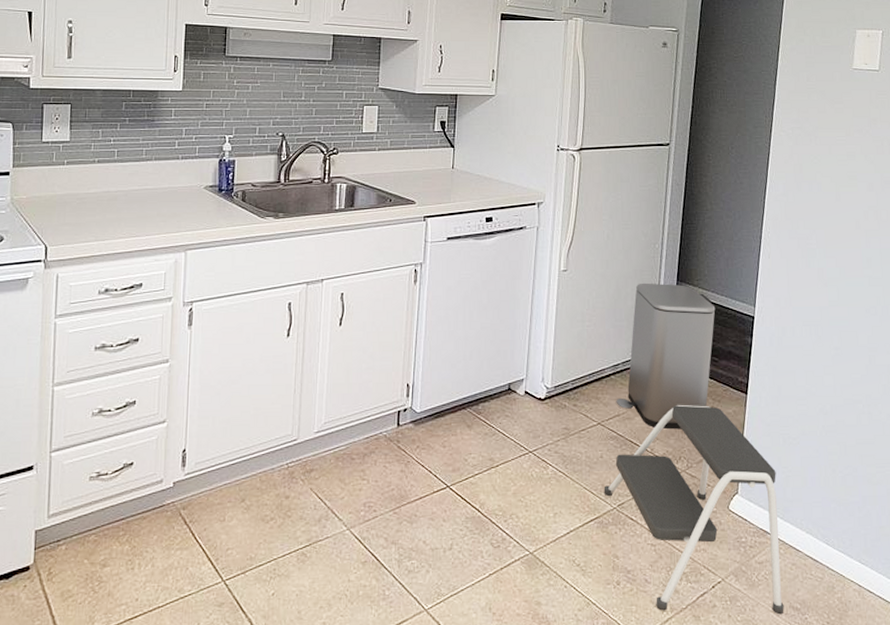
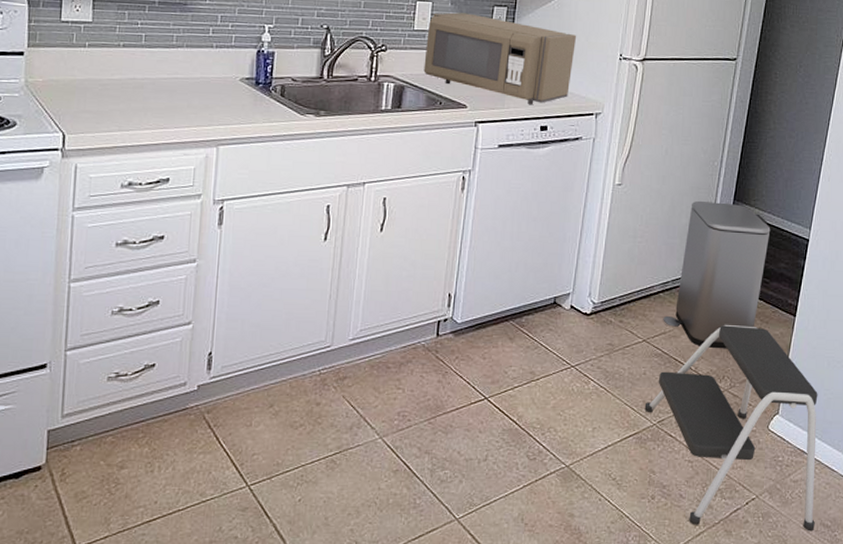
microwave: none [373,114,515,198] -> present [423,12,576,105]

